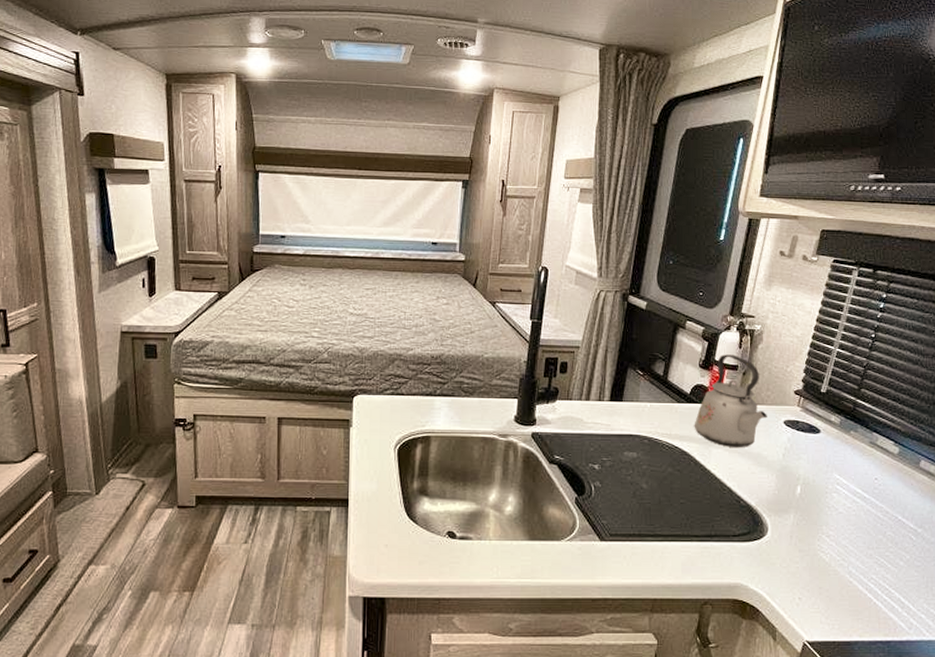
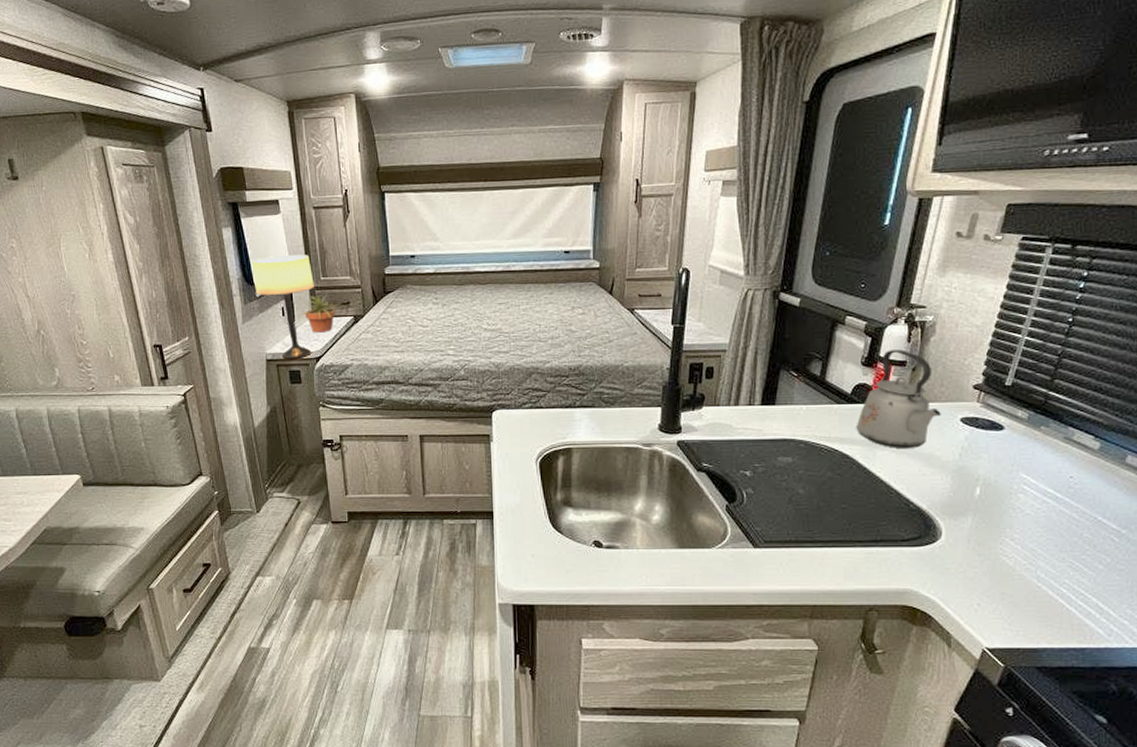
table lamp: none [114,225,179,333] -> present [251,254,314,360]
potted plant: none [159,266,207,307] -> present [298,292,342,333]

